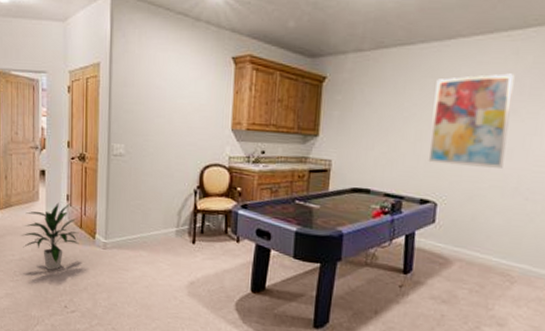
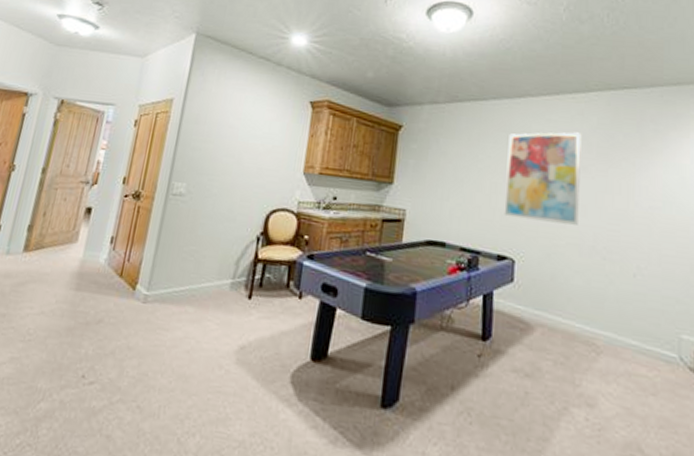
indoor plant: present [22,202,79,270] -> none [46,245,117,328]

